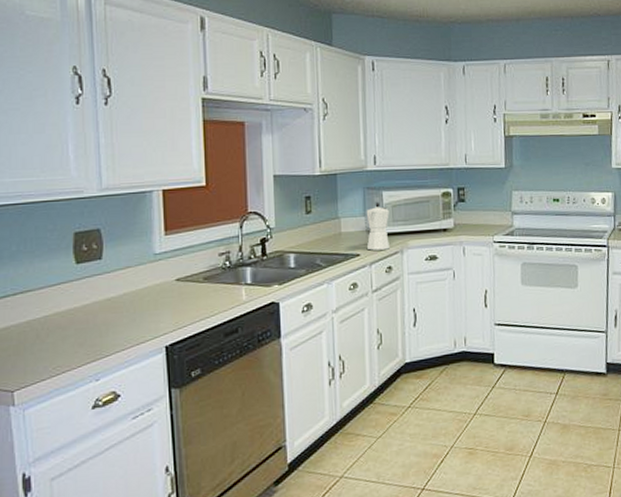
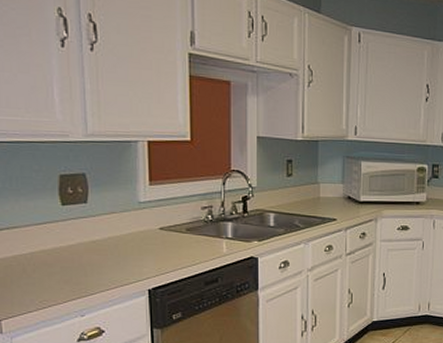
moka pot: present [366,203,390,251] -> none [344,172,366,217]

